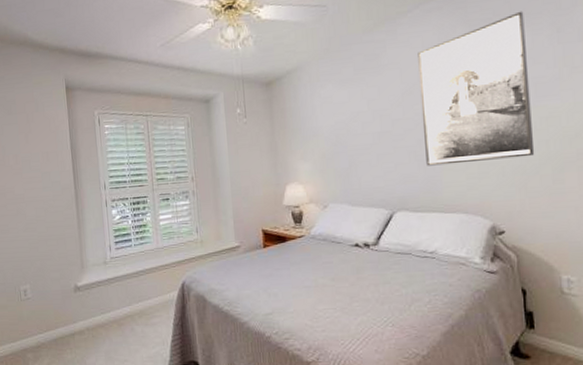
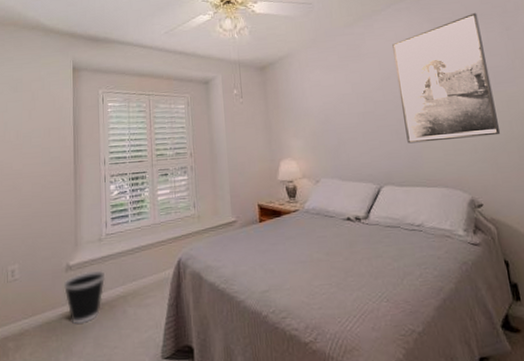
wastebasket: none [73,291,113,340] -> present [63,270,106,324]

